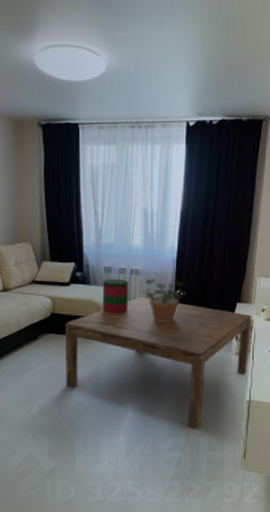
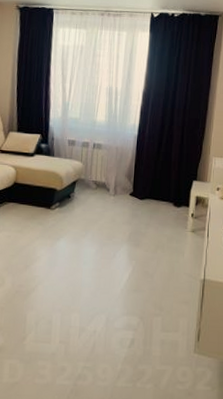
coffee table: present [65,297,252,430] -> none [22,170,208,309]
decorative container: present [102,279,129,313] -> none [64,152,91,186]
potted plant: present [141,277,185,323] -> none [102,152,144,197]

